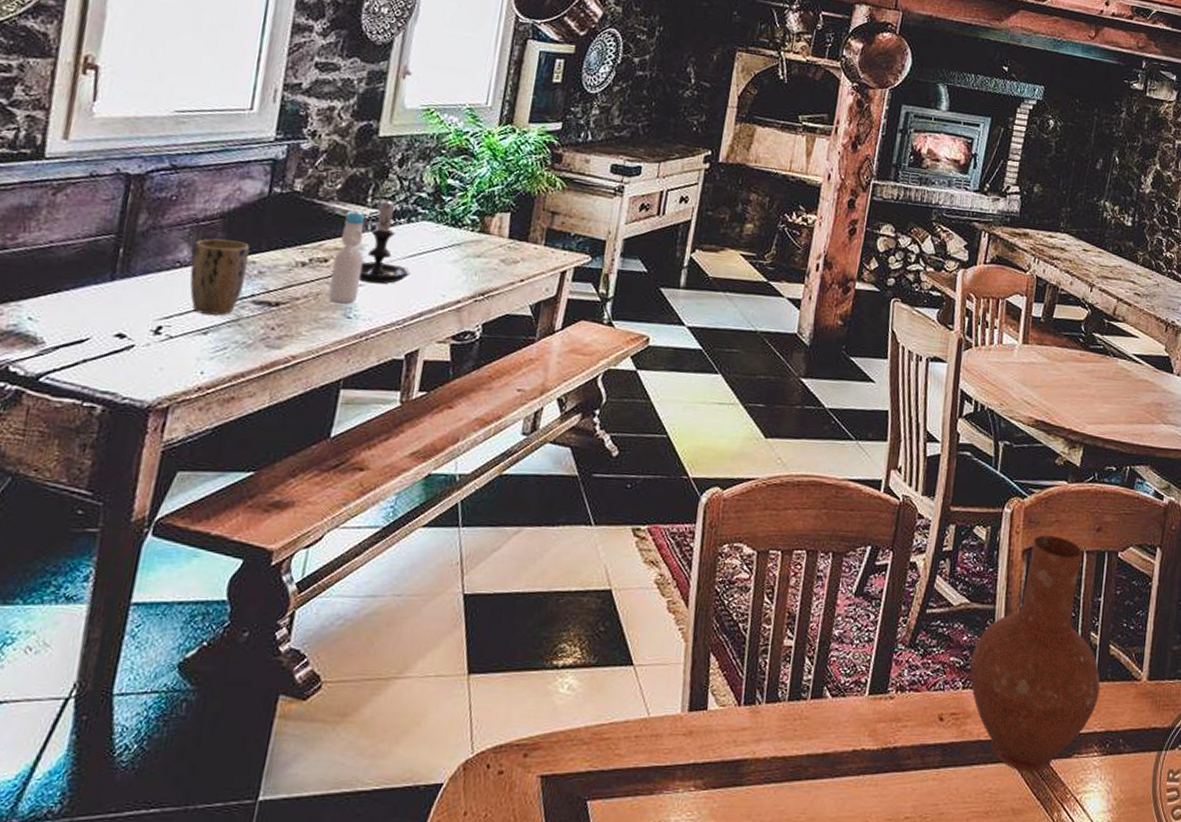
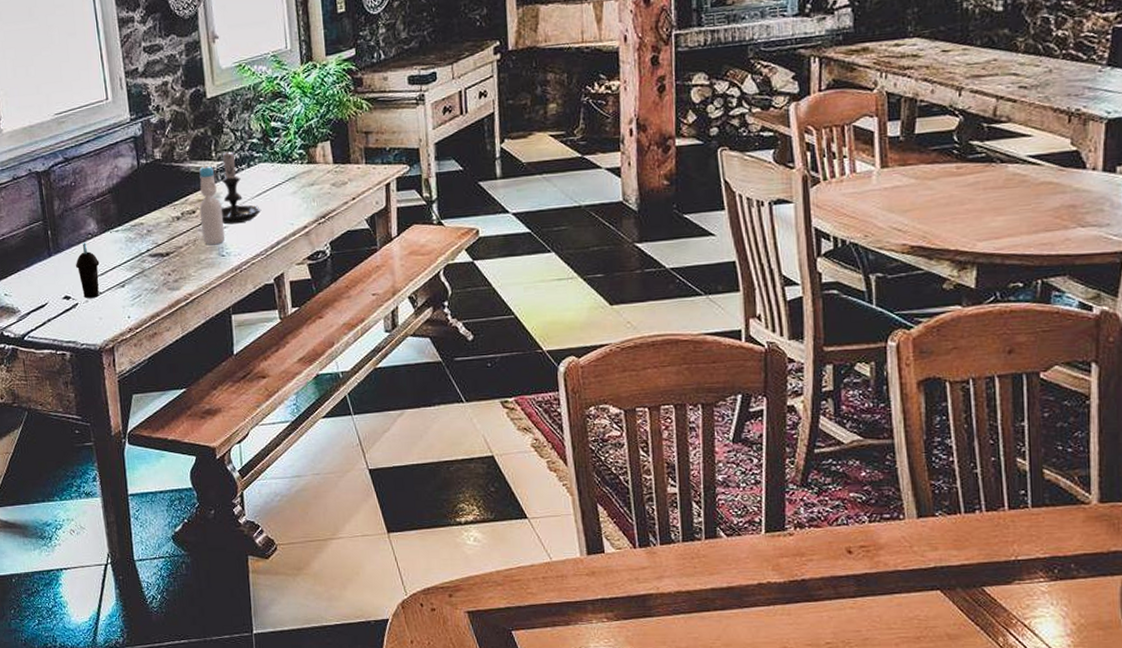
cup: none [145,271,182,342] -> present [75,242,100,298]
plant pot: present [190,238,250,315] -> none [97,209,140,271]
vase: present [970,535,1100,772] -> none [874,364,1037,599]

